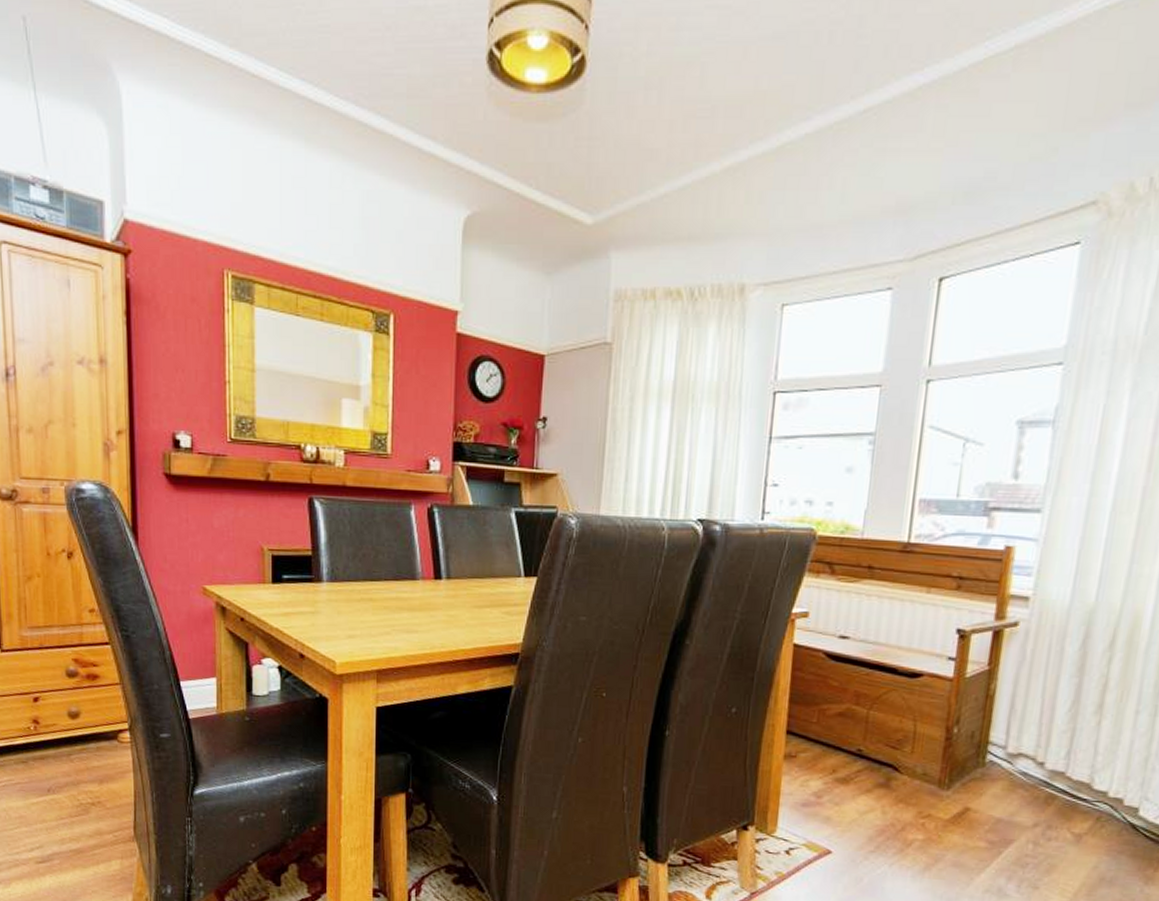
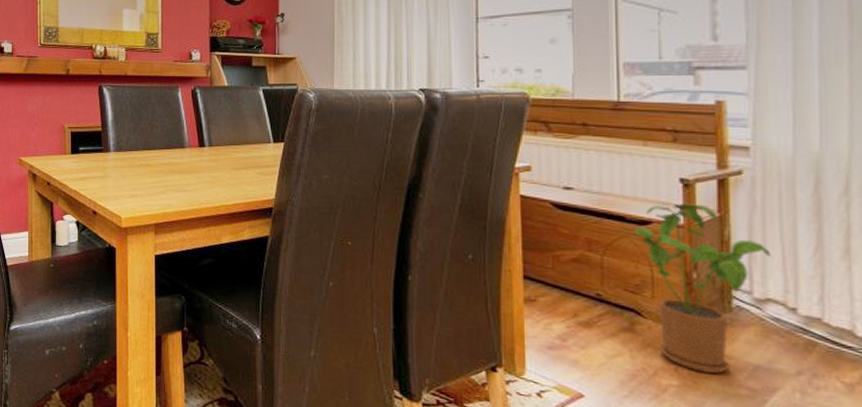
house plant: none [903,656,1031,827] -> present [633,203,771,374]

